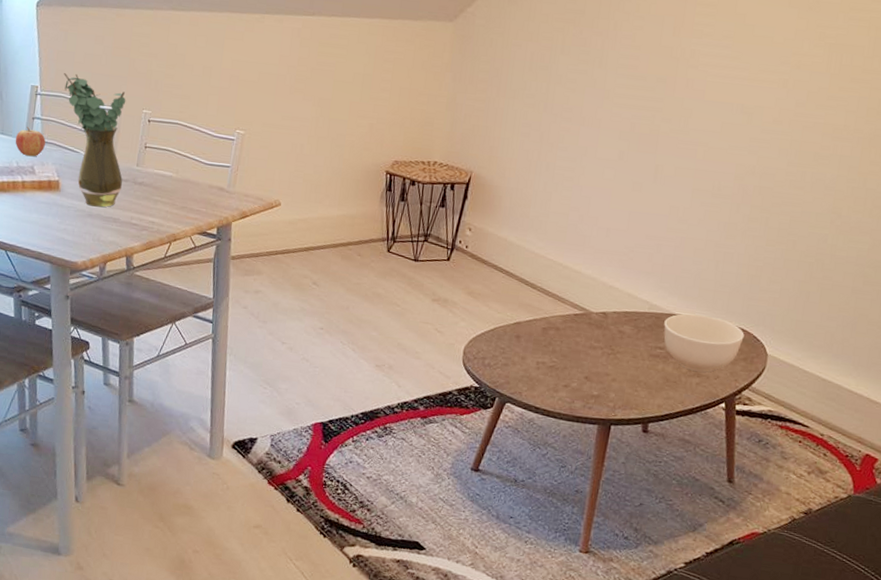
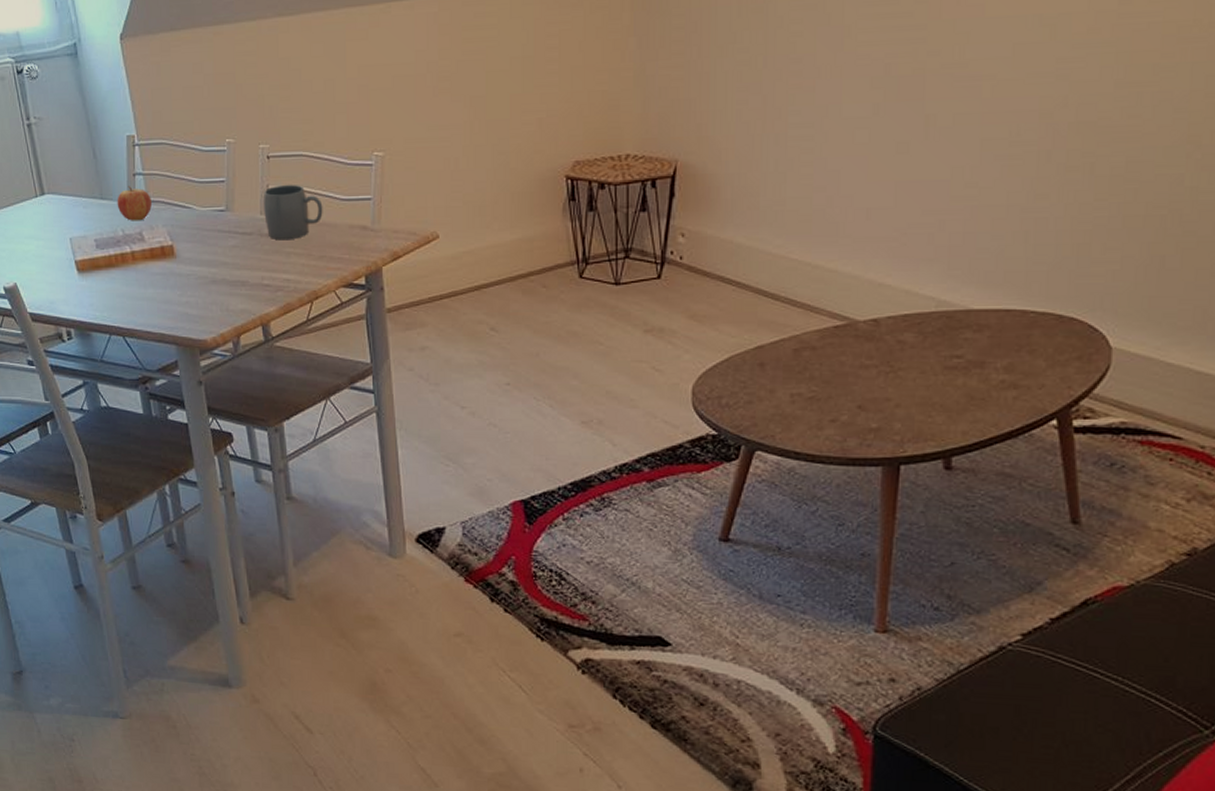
vase: present [64,73,126,207] -> none [162,114,246,270]
mug: none [139,145,190,190] -> present [263,184,323,239]
bowl: present [663,313,745,373] -> none [959,306,1075,383]

